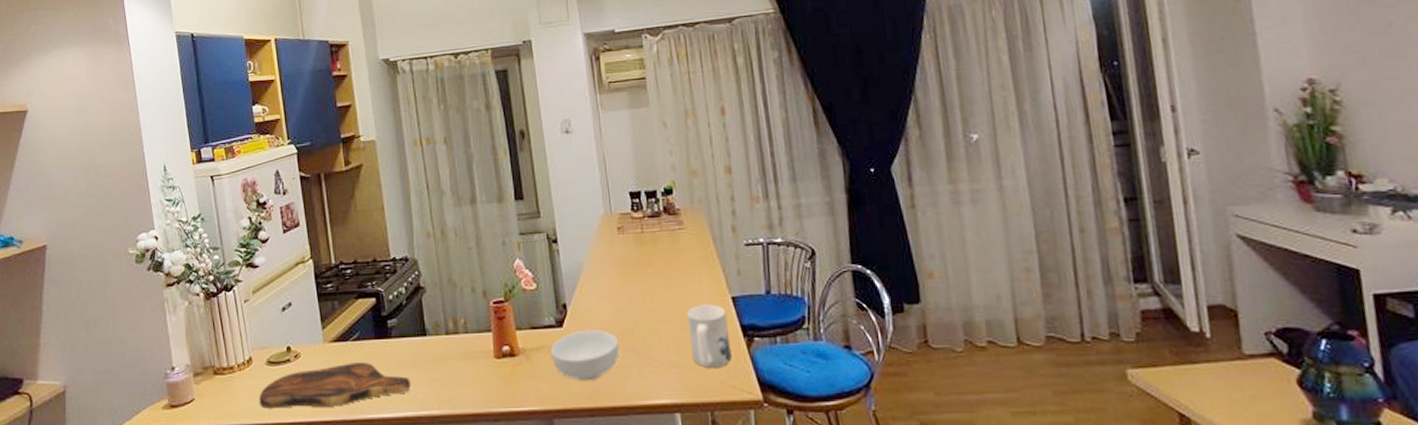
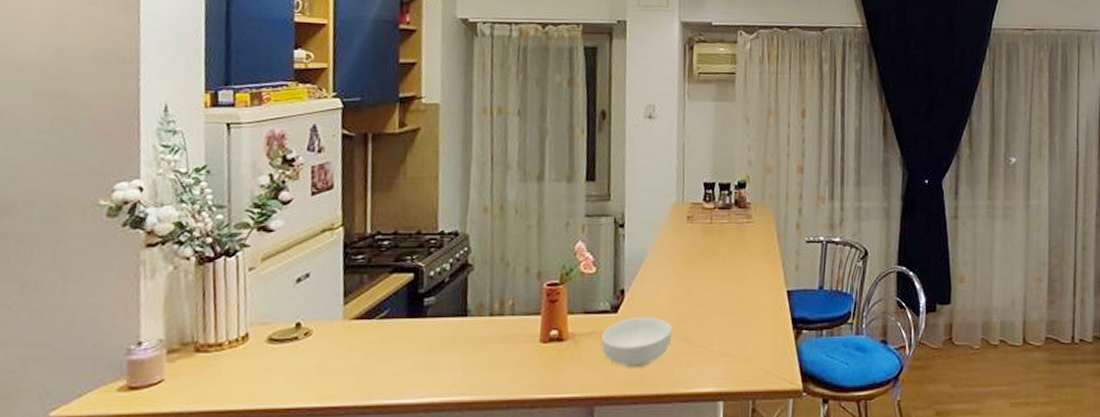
cutting board: present [259,362,411,409] -> none [250,343,442,392]
mug: present [687,304,732,368] -> none [742,297,780,358]

